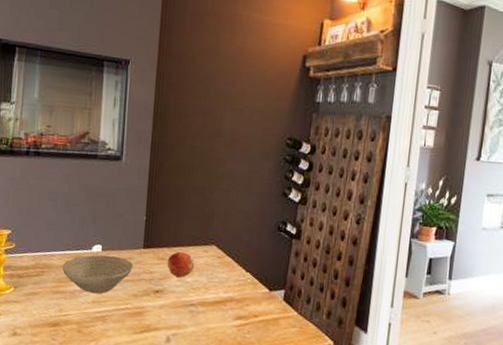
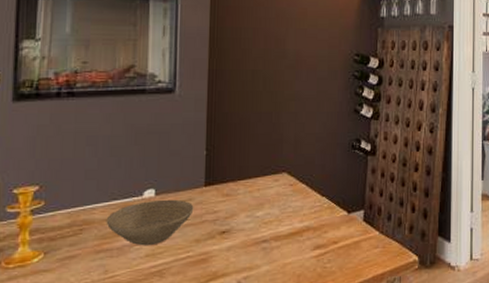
fruit: present [167,251,195,278] -> none [233,184,265,213]

